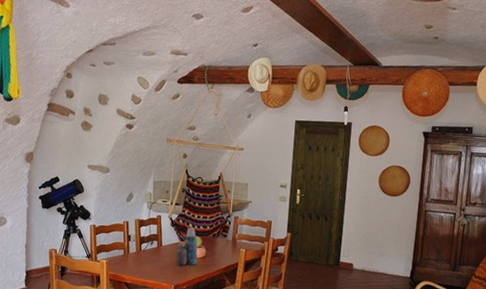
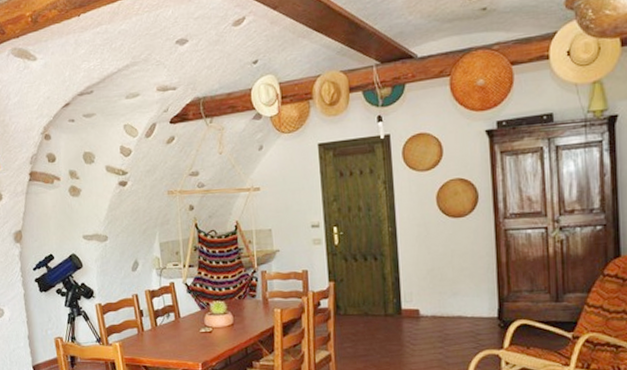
bottle: present [175,227,198,266] -> none [198,291,224,339]

